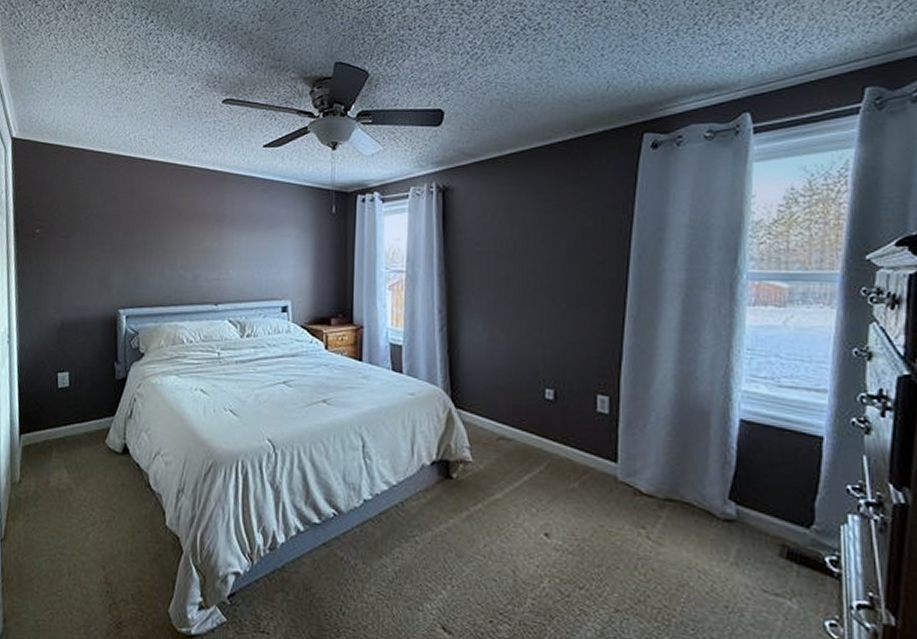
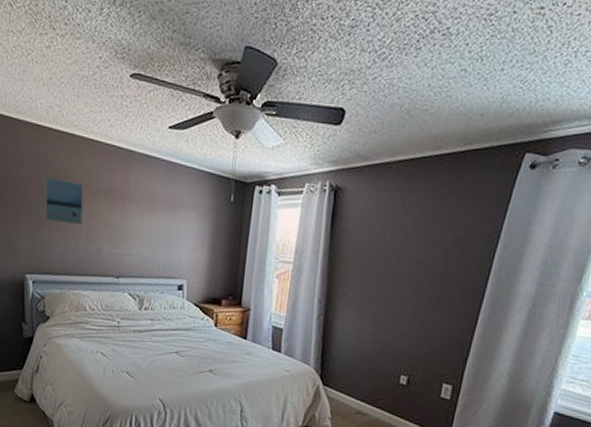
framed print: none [138,207,179,252] -> present [44,177,84,225]

